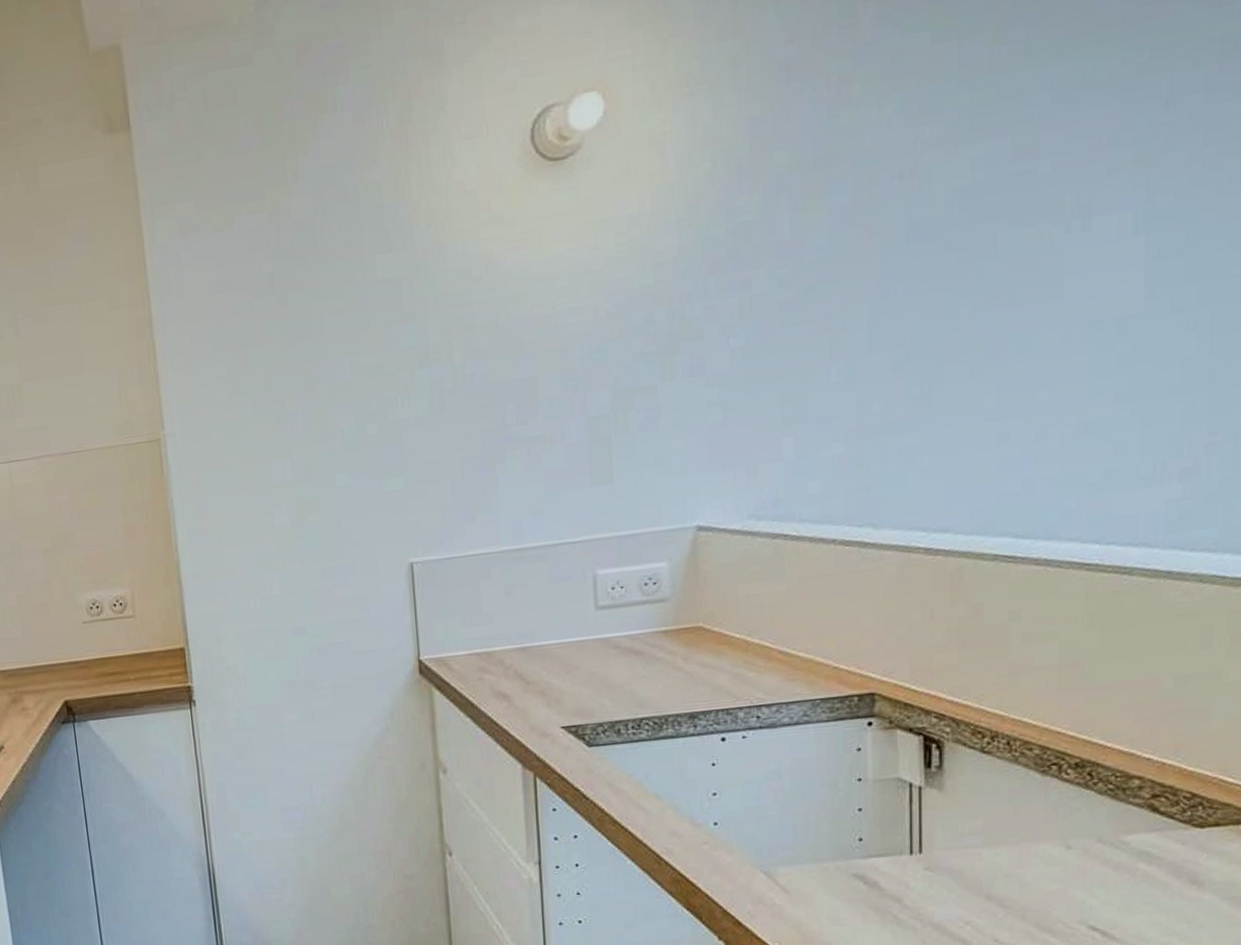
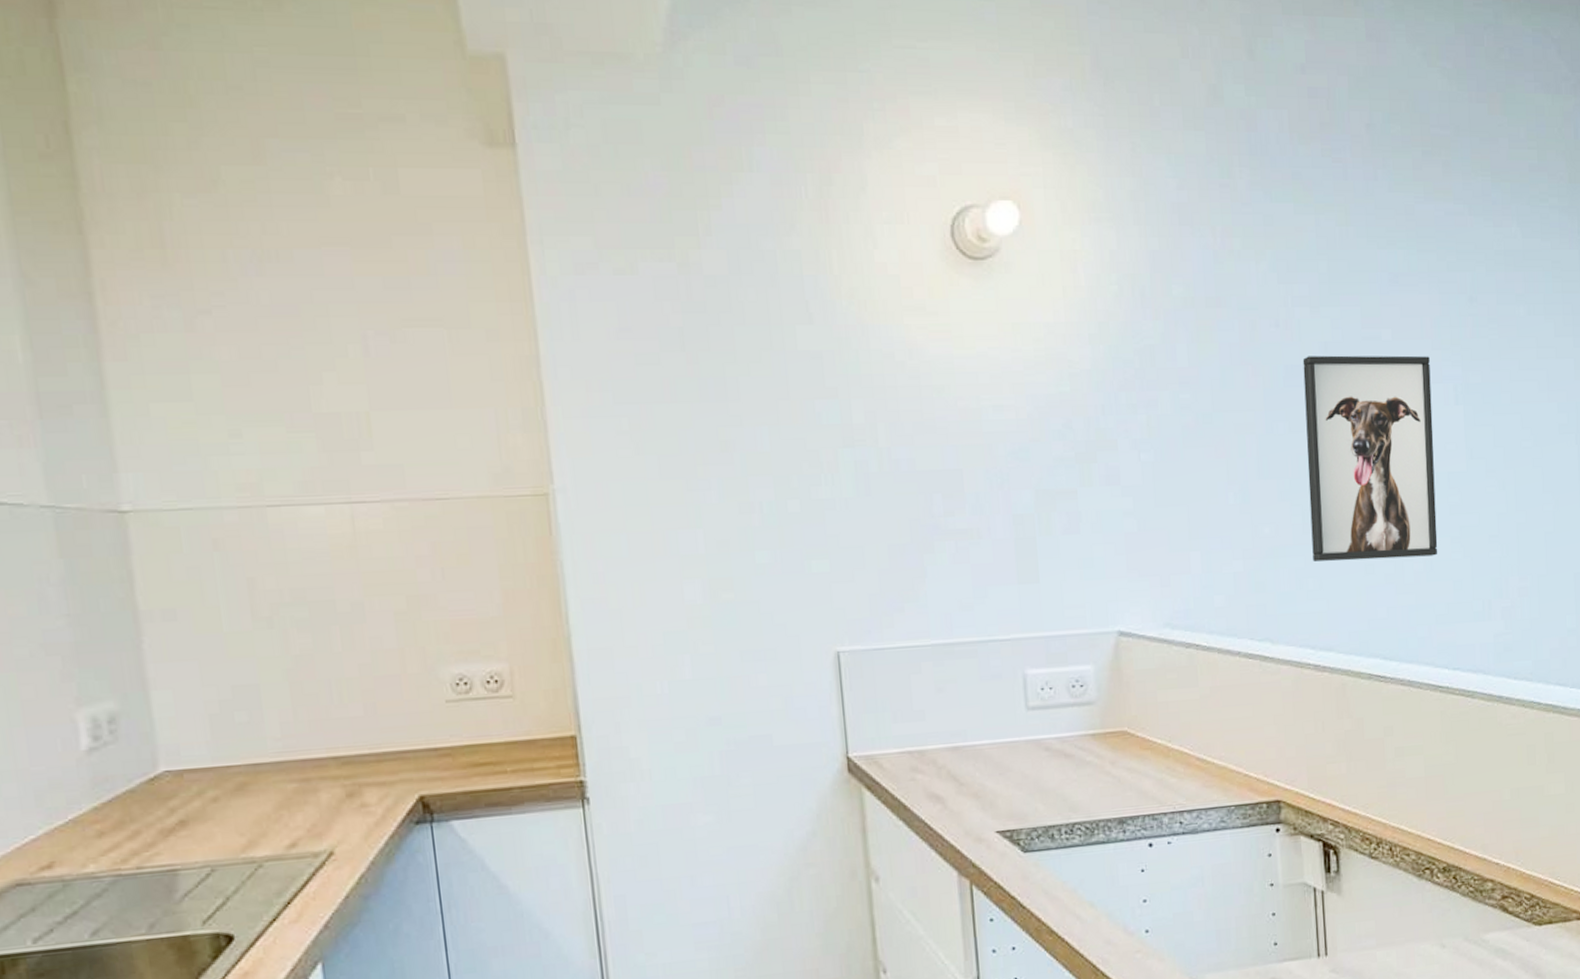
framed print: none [930,183,1102,436] -> present [1302,355,1438,562]

